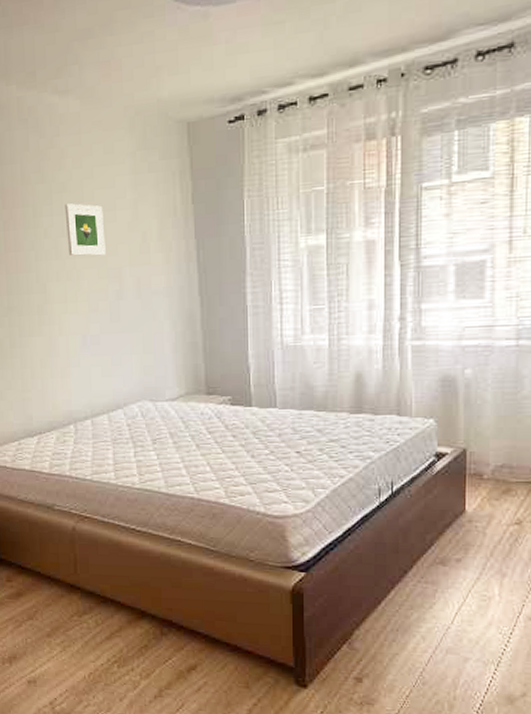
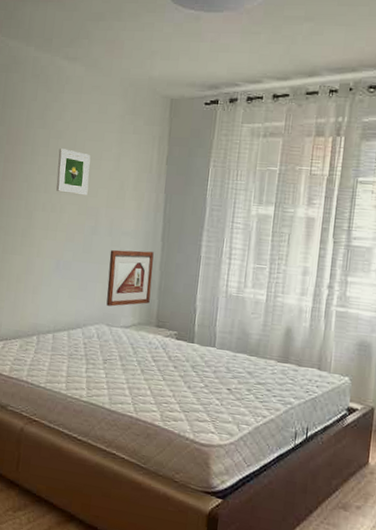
picture frame: none [142,309,195,379] -> present [106,249,154,307]

